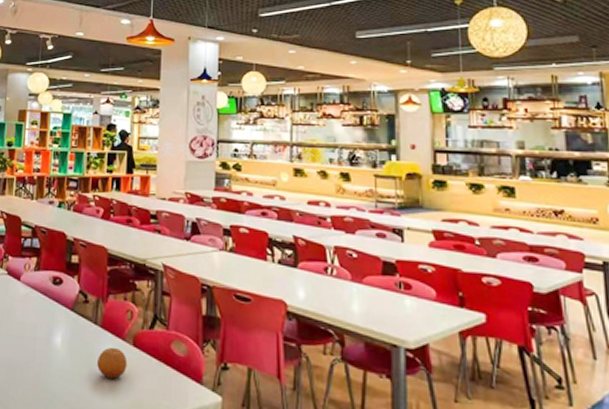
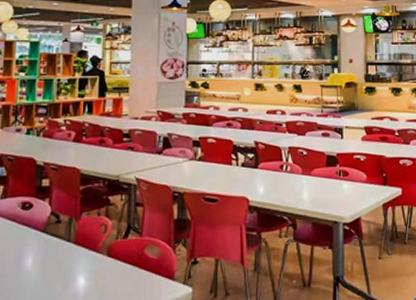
fruit: present [97,347,128,379] -> none [71,260,102,290]

